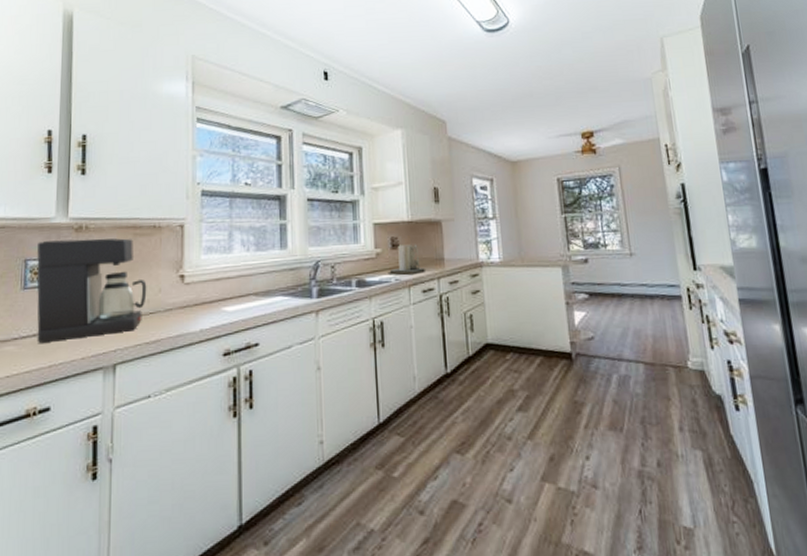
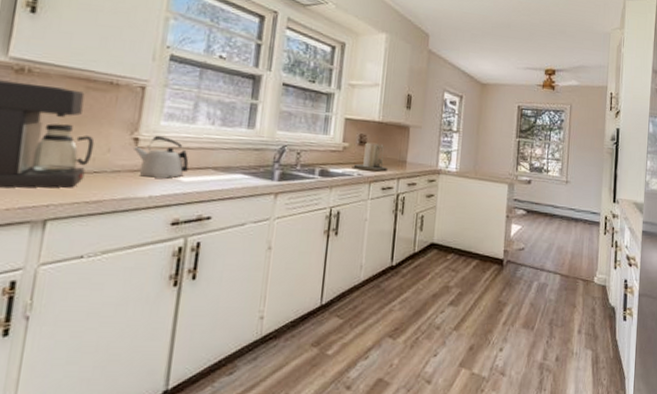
kettle: none [181,269,231,312] -> present [134,135,189,180]

